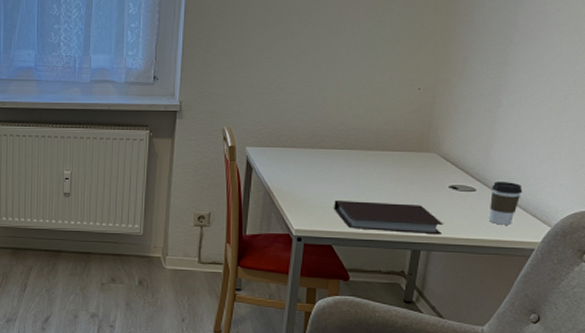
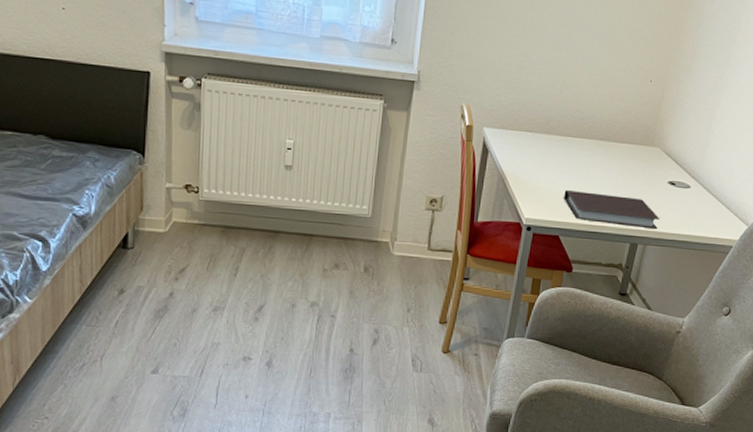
coffee cup: present [490,182,523,225] -> none [699,180,729,223]

